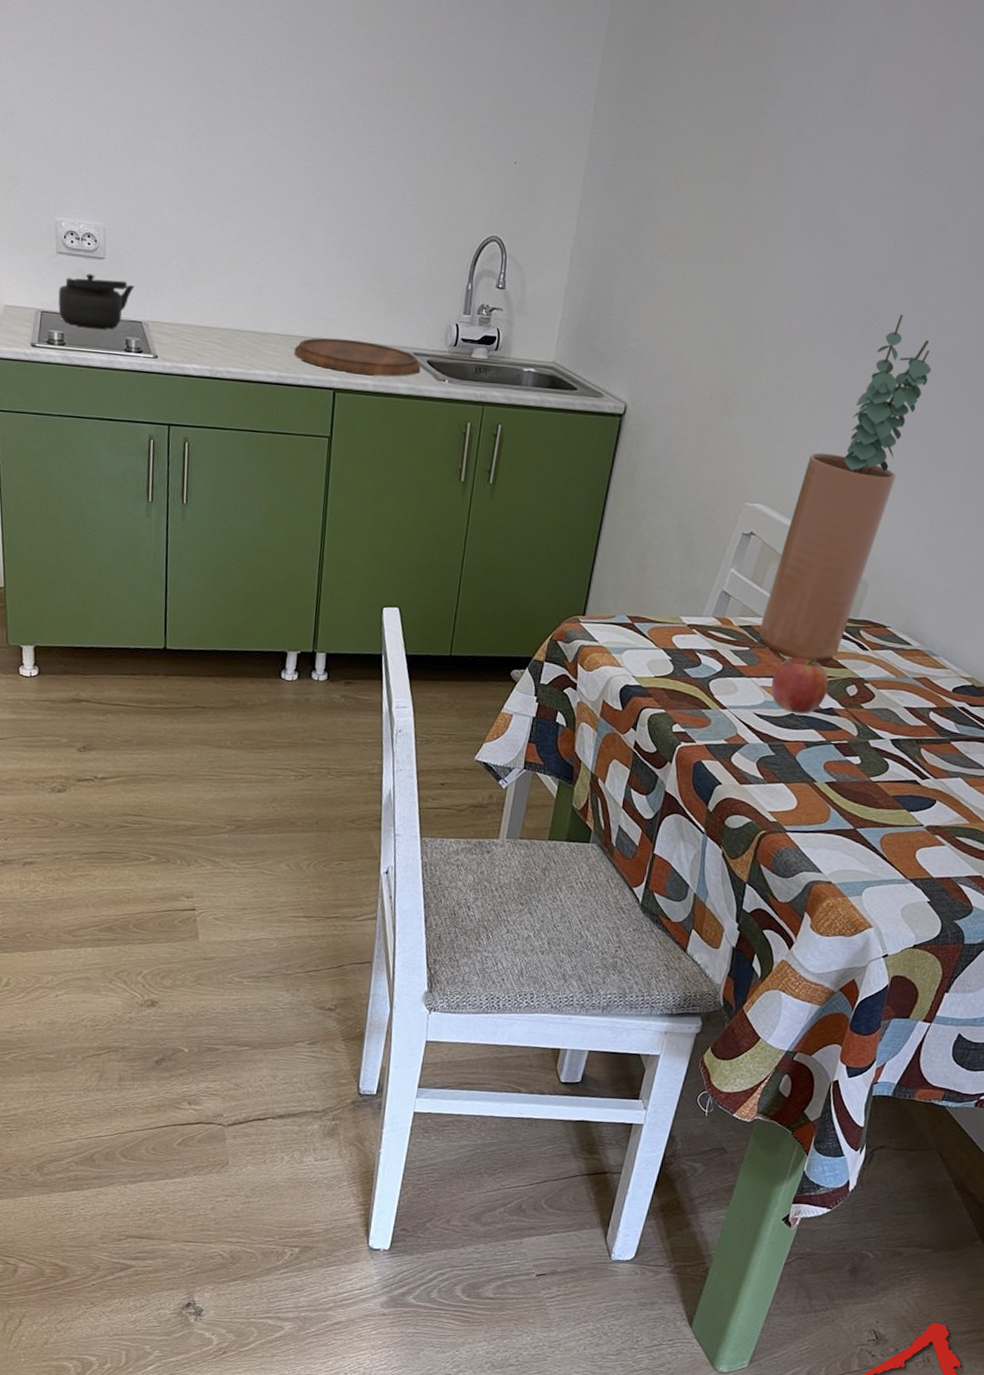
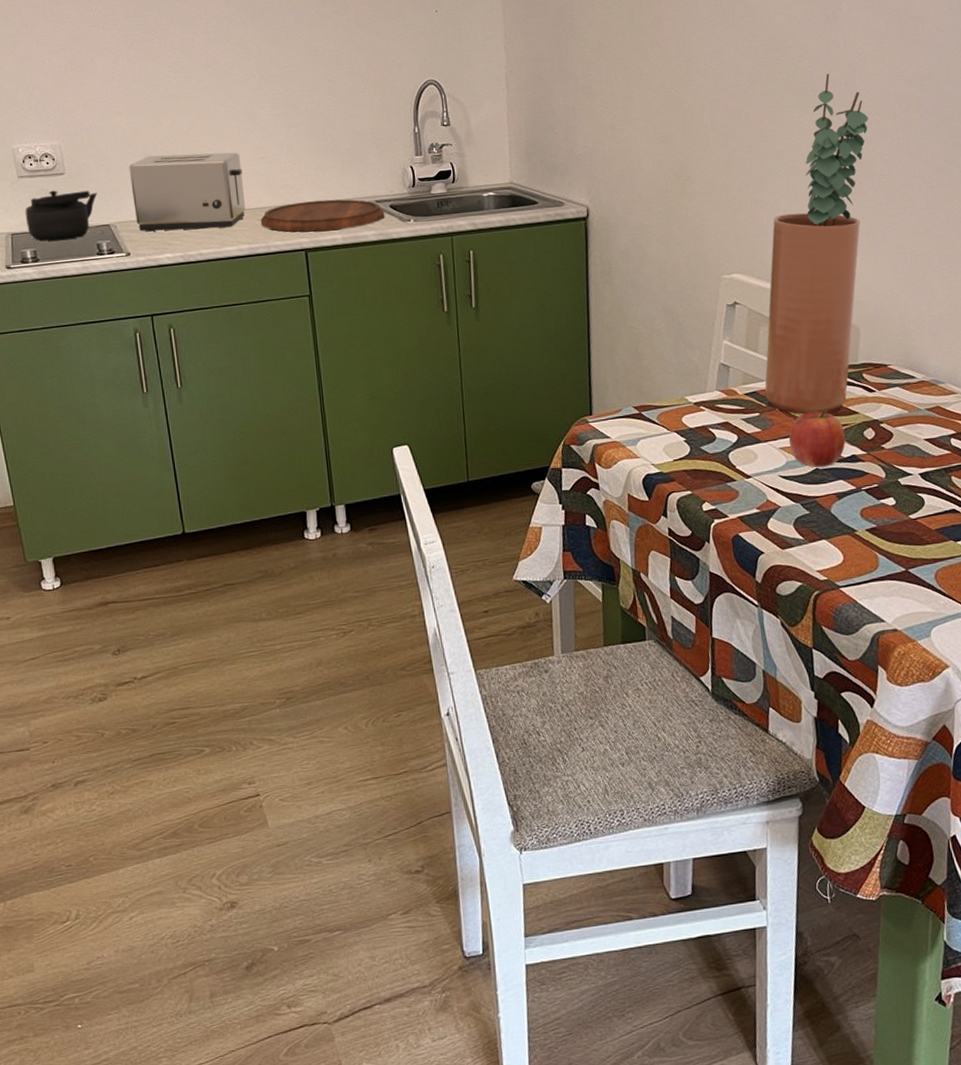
toaster: none [169,257,286,351] -> present [129,152,246,232]

